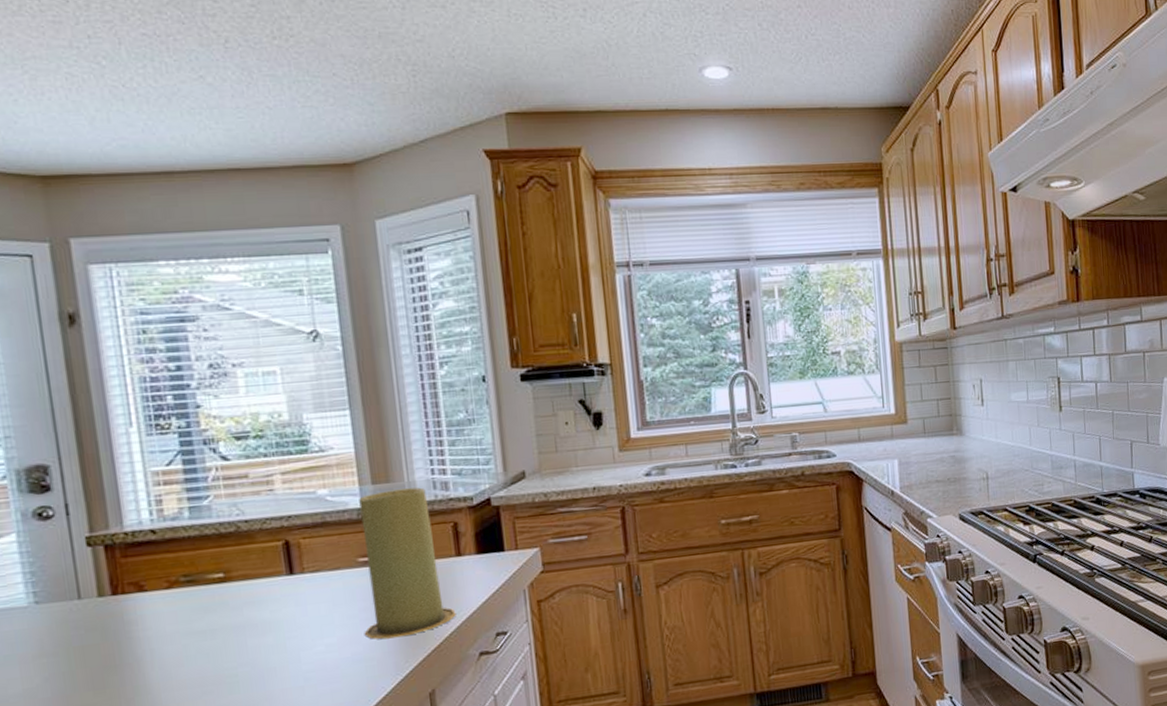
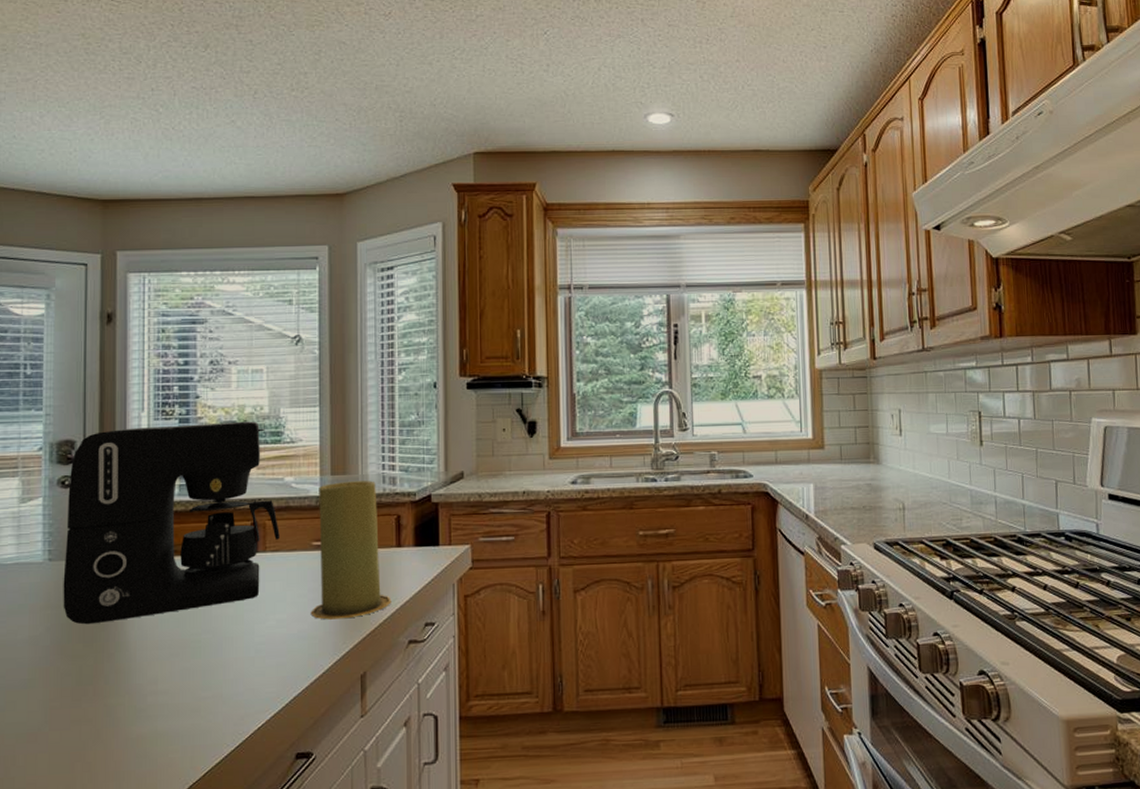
coffee maker: none [47,430,319,670] -> present [63,421,280,625]

